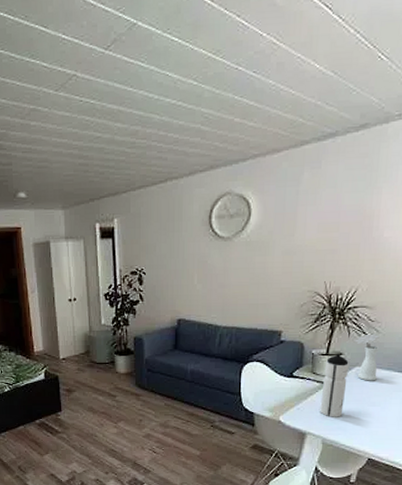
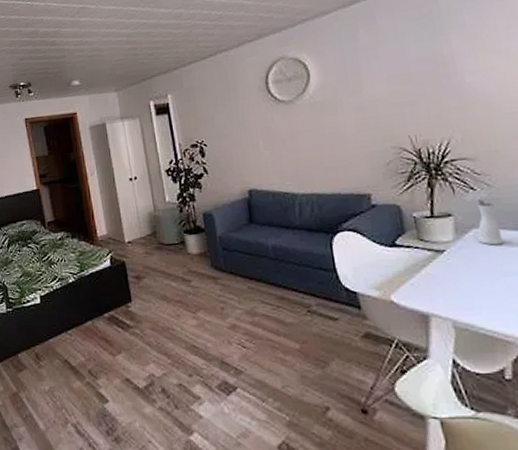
water bottle: present [320,354,349,417] -> none [432,215,471,293]

